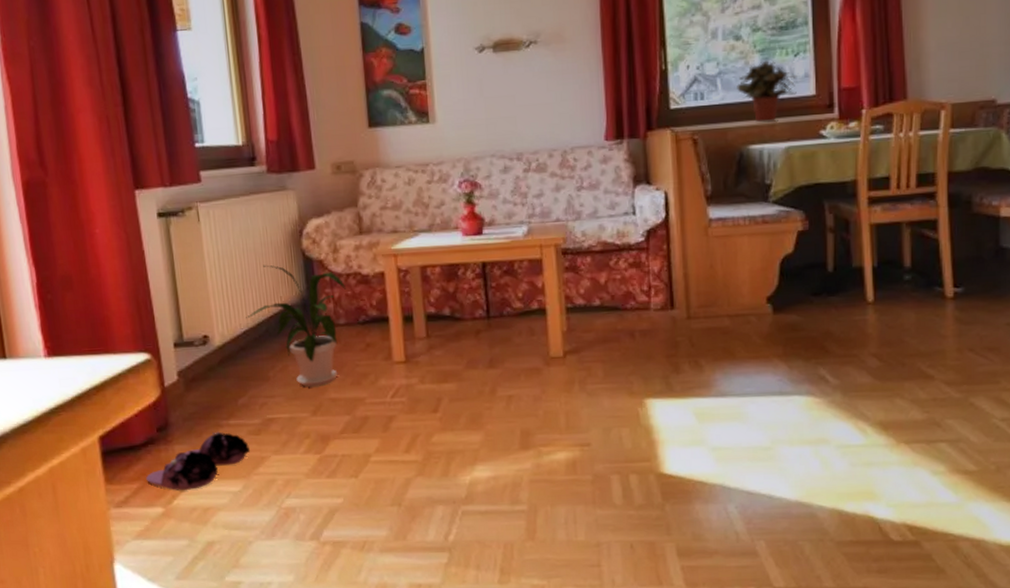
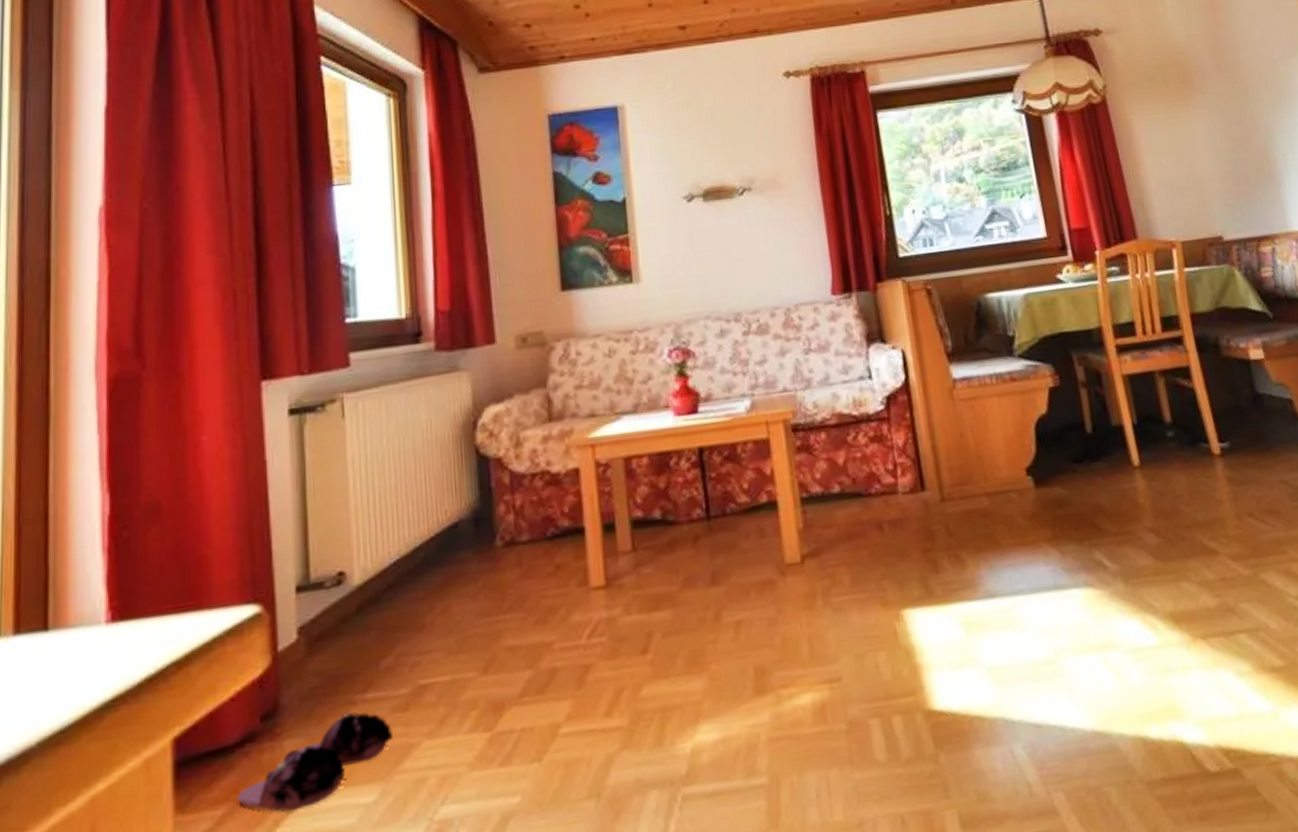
house plant: present [246,265,346,387] -> none [398,468,530,634]
potted plant: present [737,60,799,122] -> none [966,202,1028,268]

